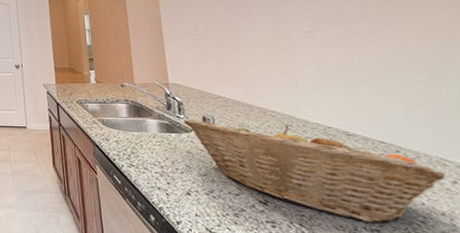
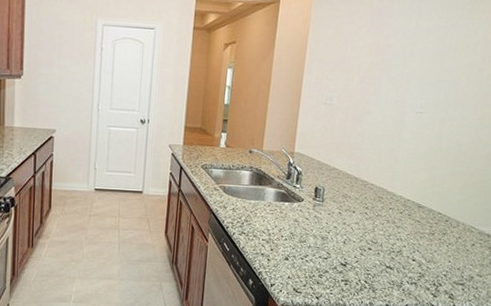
fruit basket: present [184,119,446,224] -> none [299,189,470,278]

